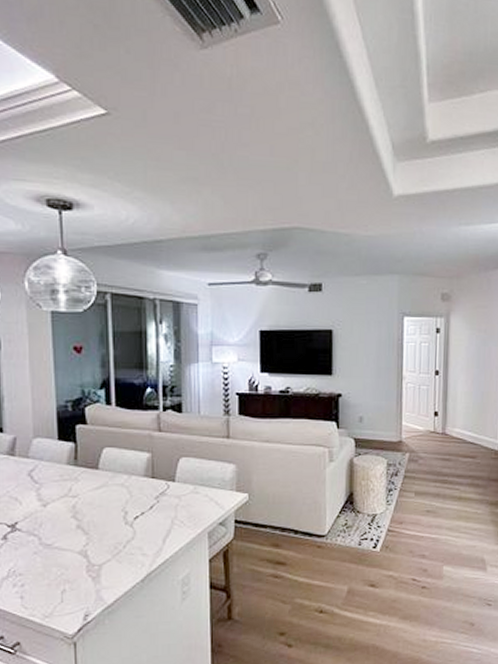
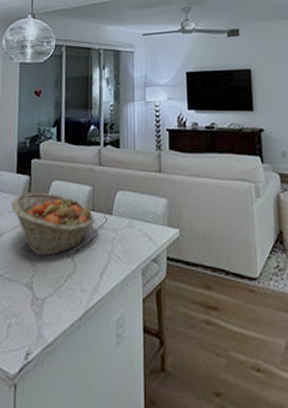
fruit basket: none [53,460,156,524] -> present [10,192,95,256]

